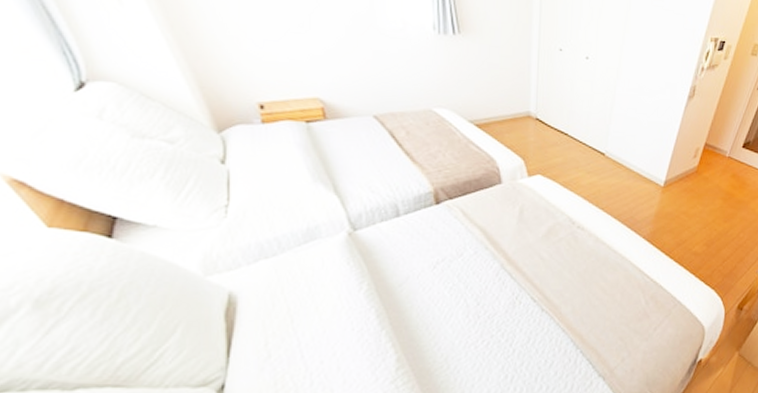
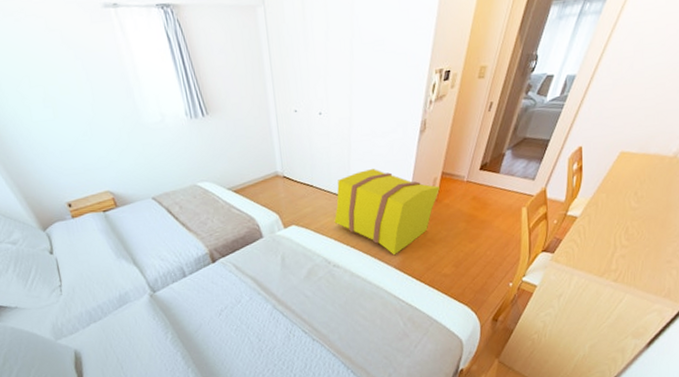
suitcase: none [585,126,701,224] -> present [334,168,440,255]

